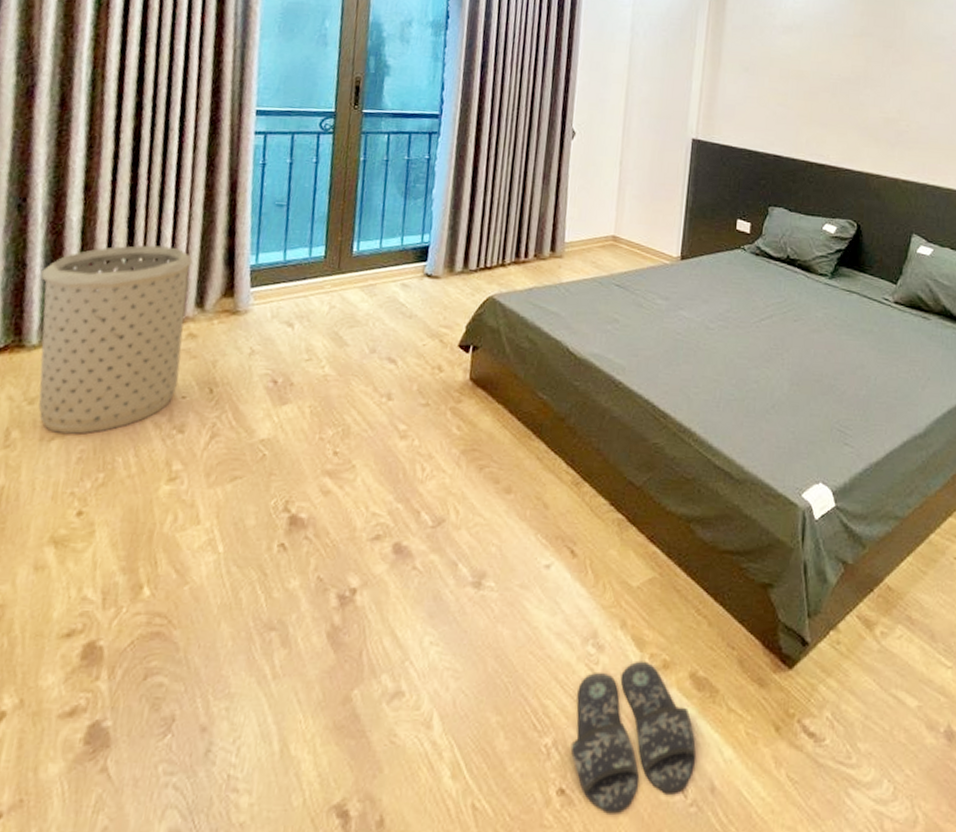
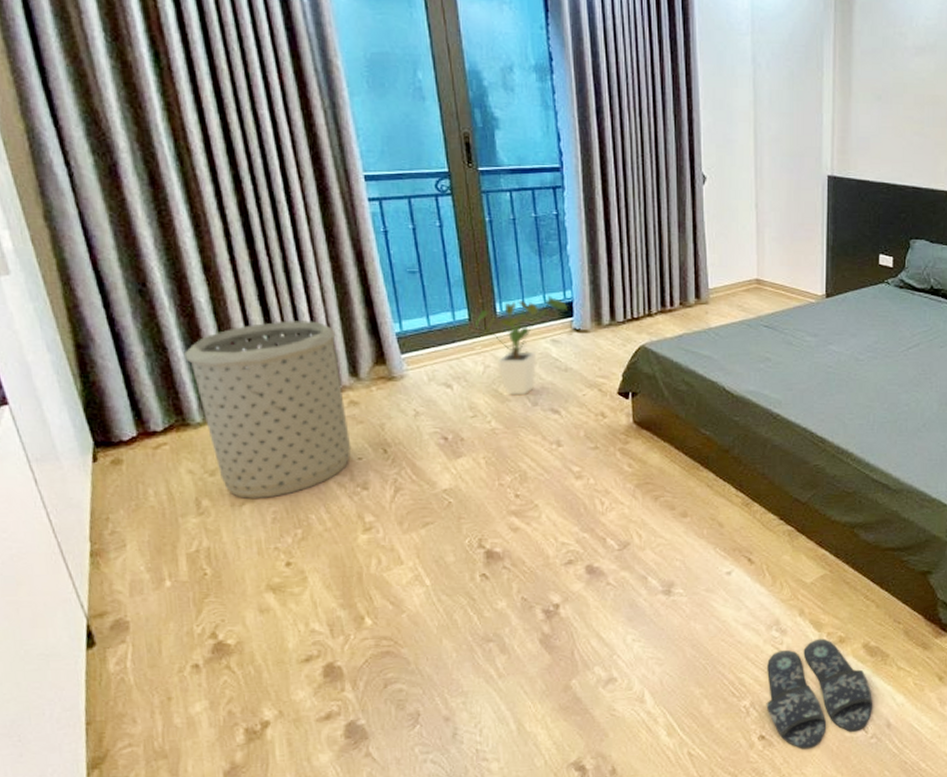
house plant: none [328,238,423,340] -> present [474,295,567,395]

